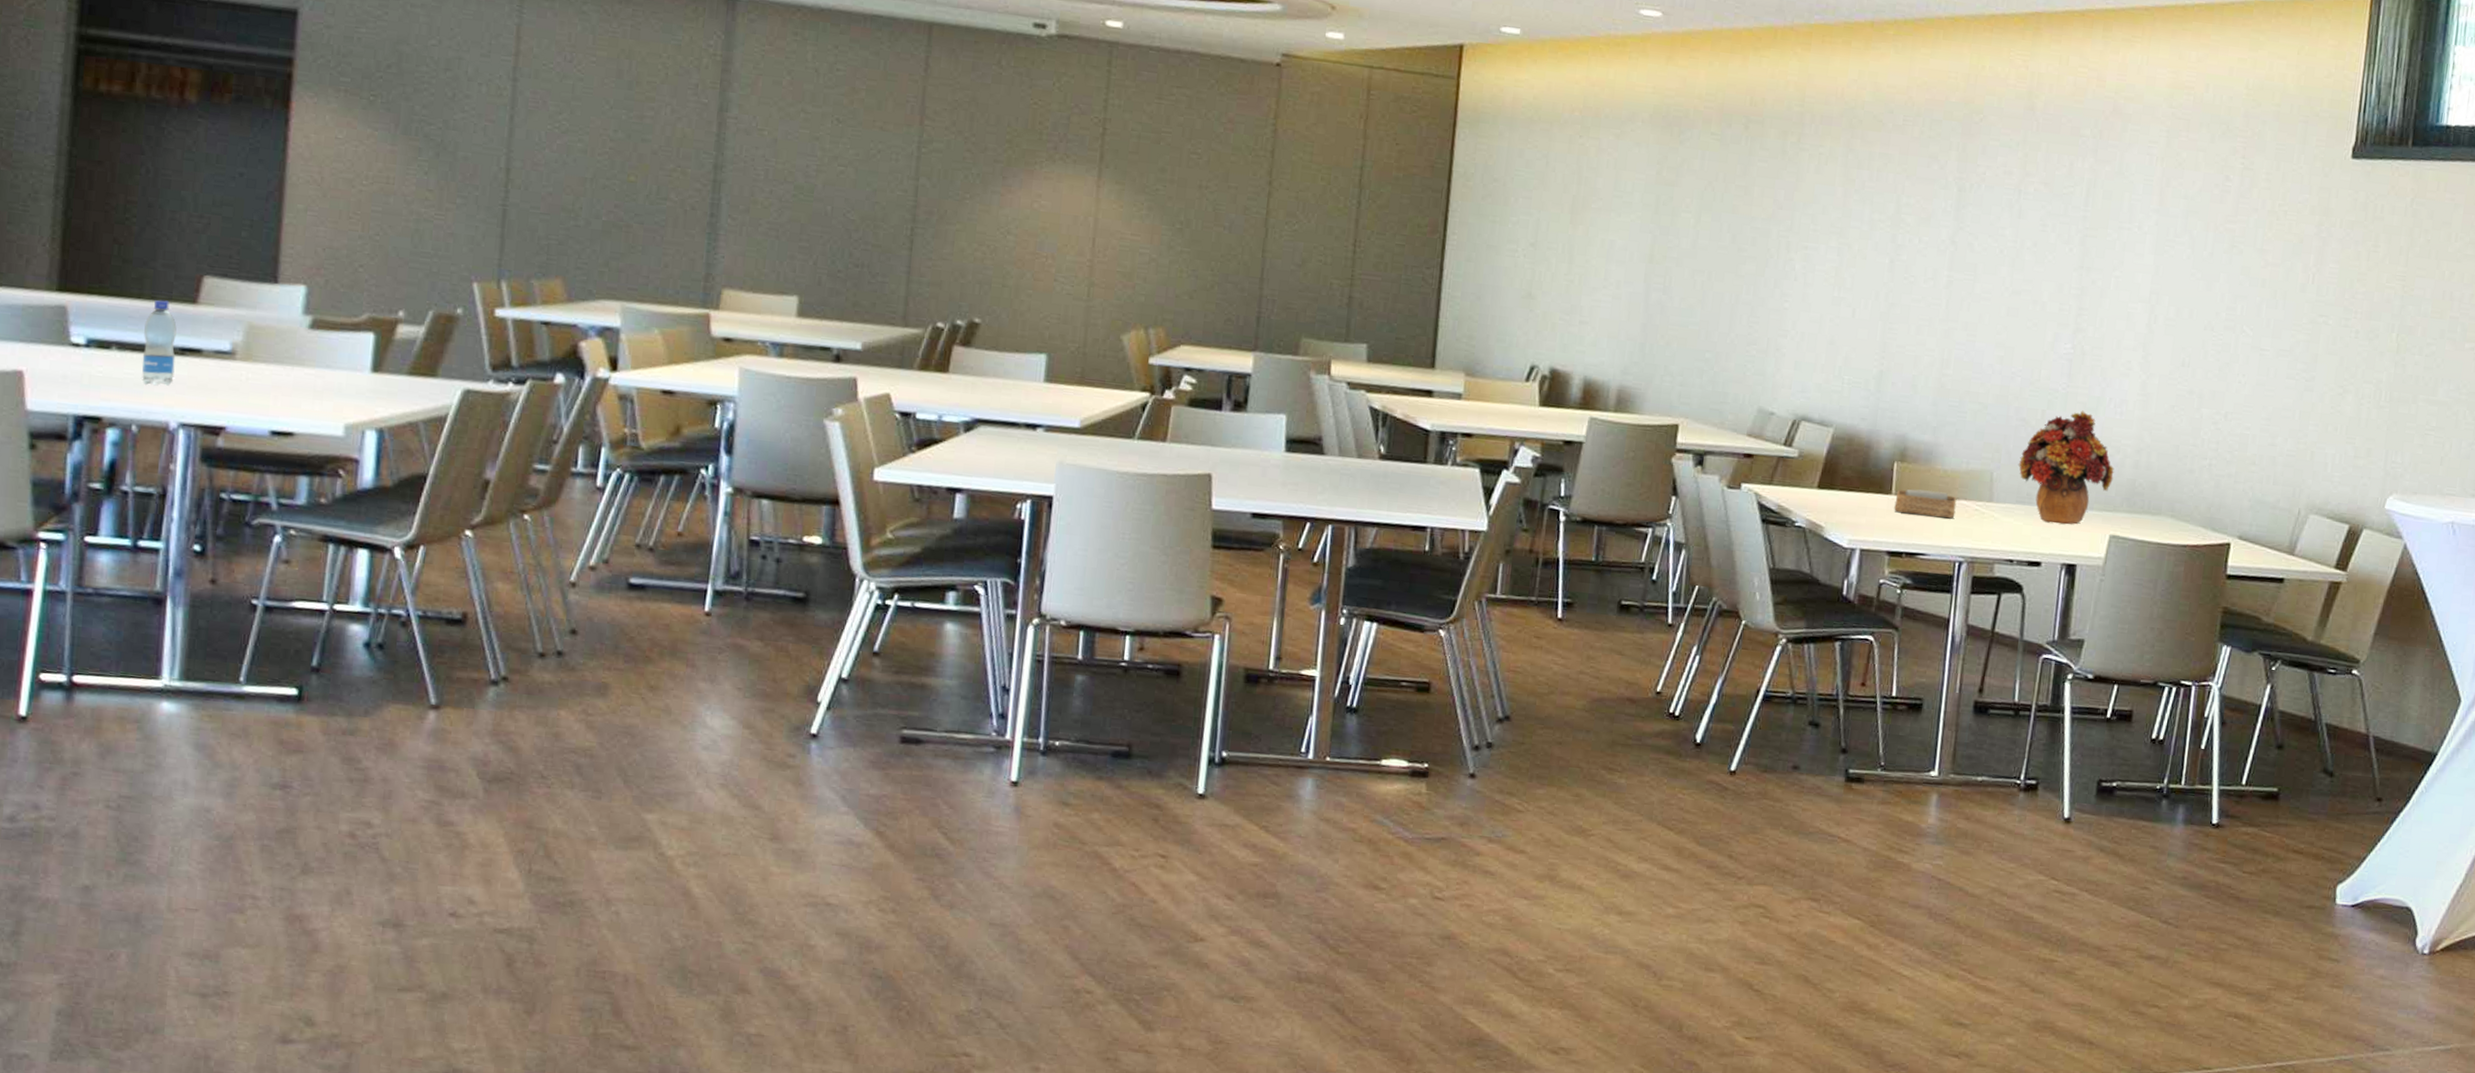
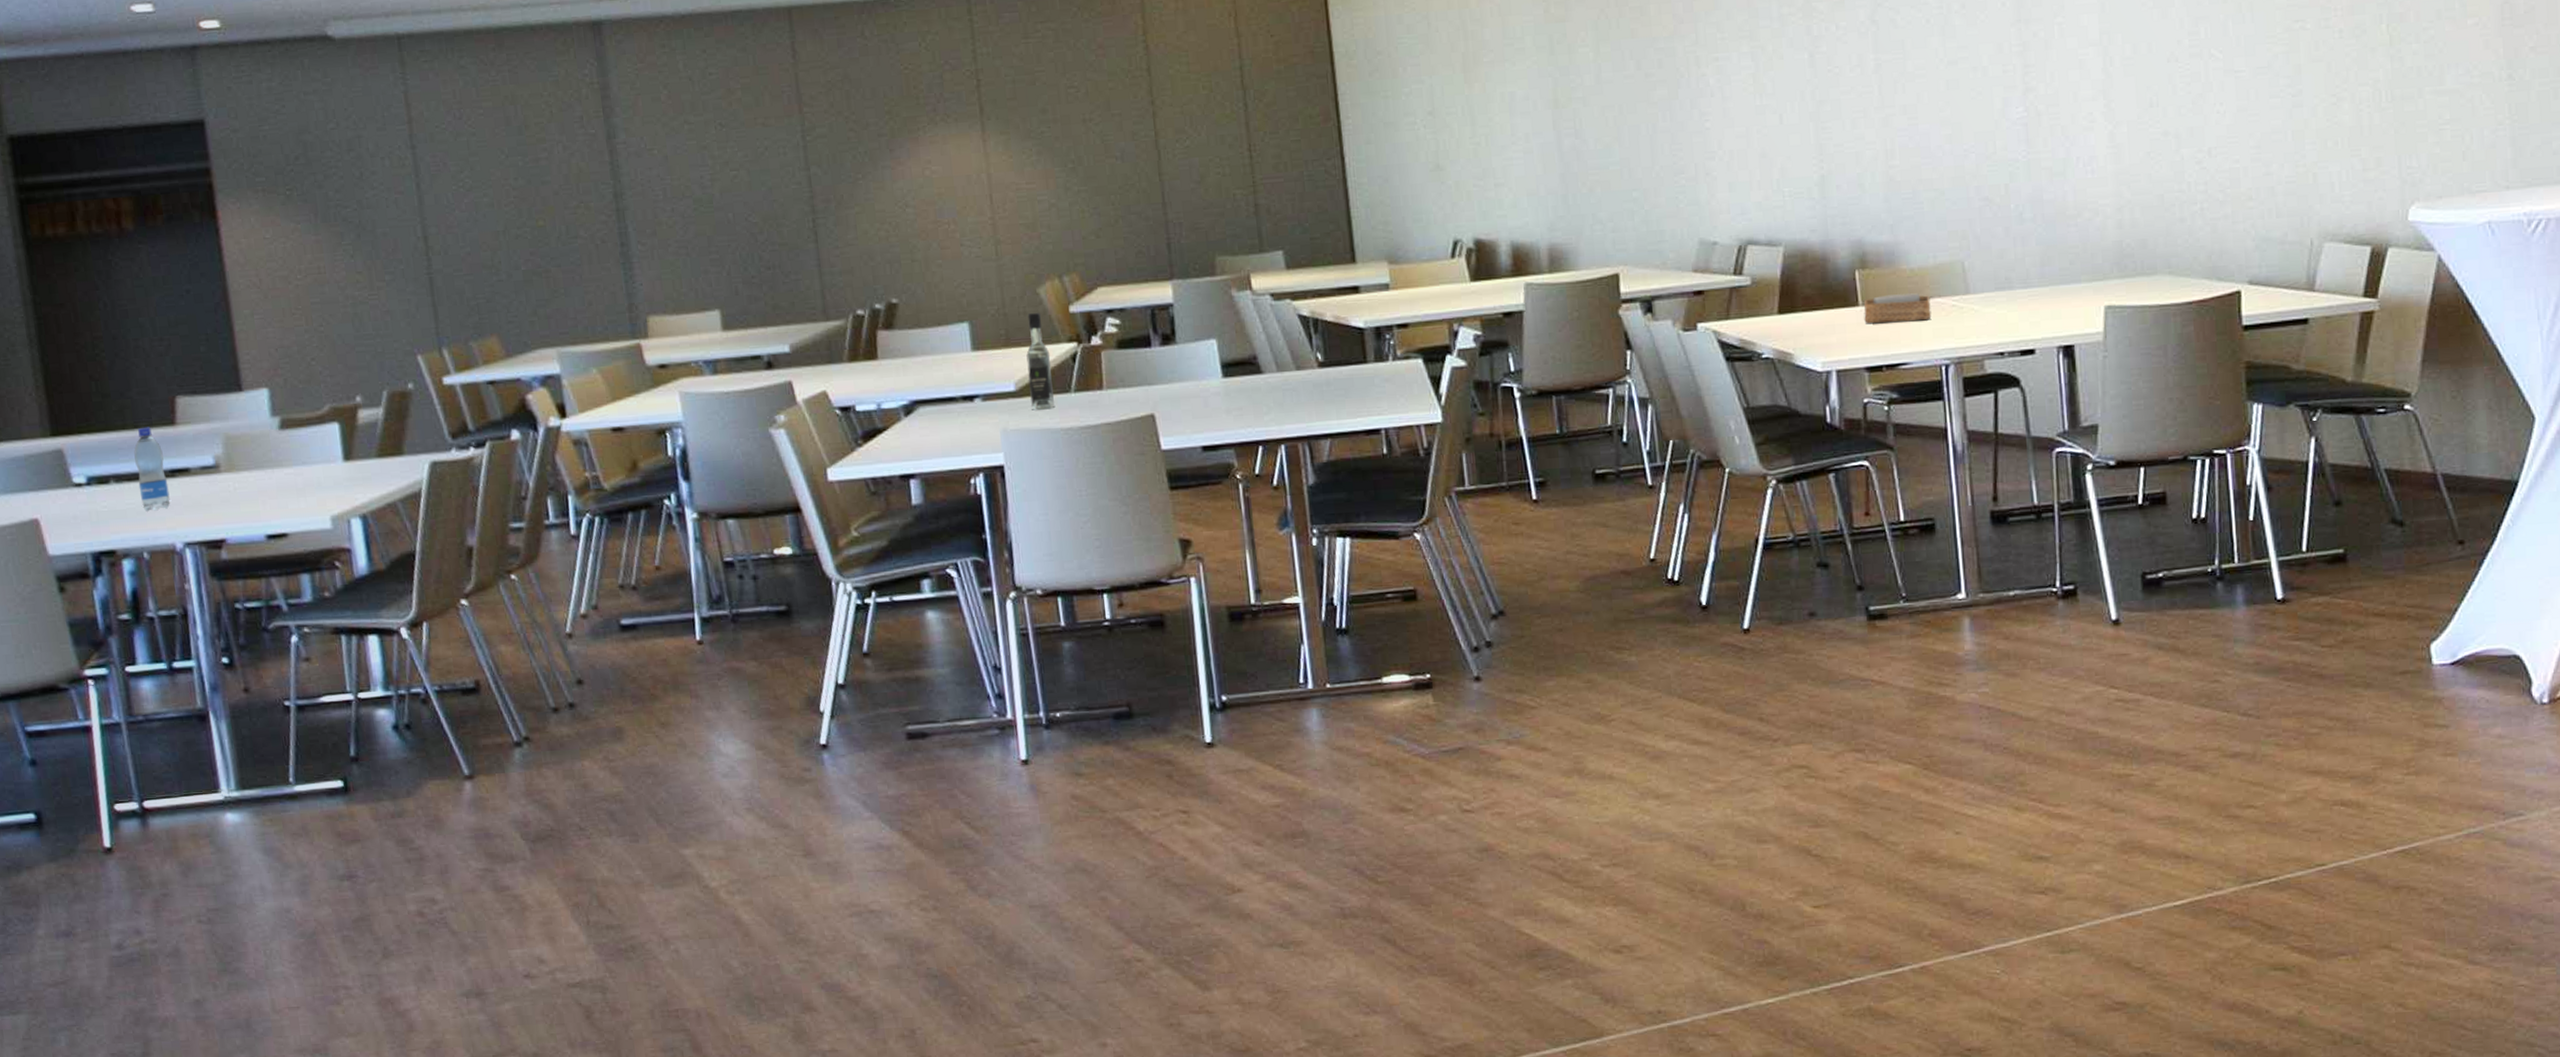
bottle: none [1092,357,1121,451] -> present [1026,312,1054,410]
flower arrangement: present [2018,410,2114,525] -> none [1989,176,2097,305]

